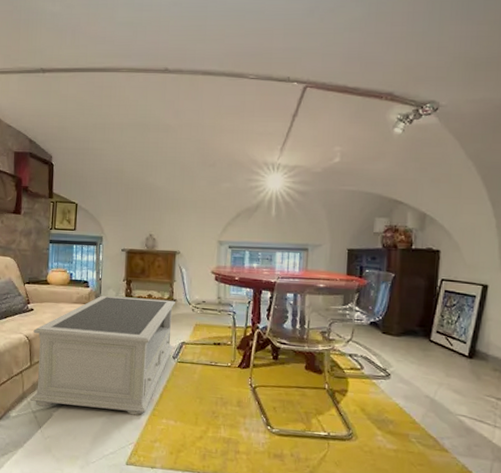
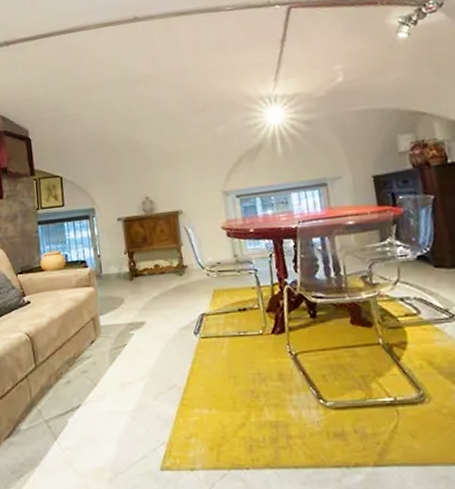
coffee table: present [30,295,175,415] -> none [33,267,193,413]

